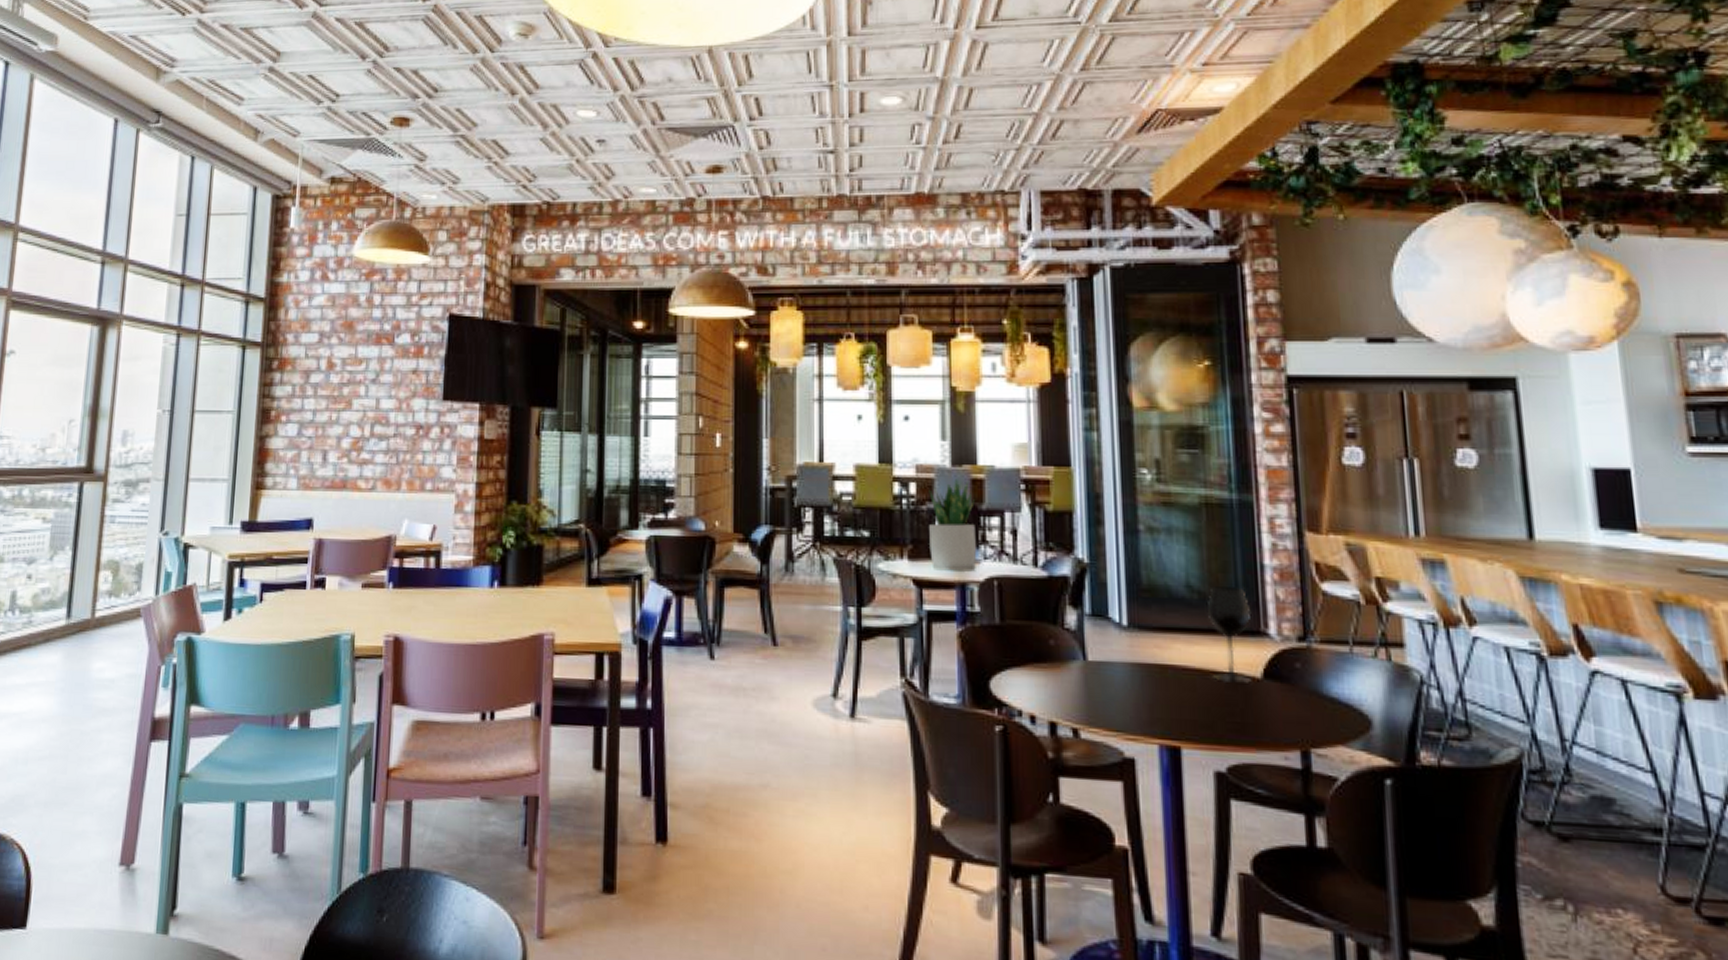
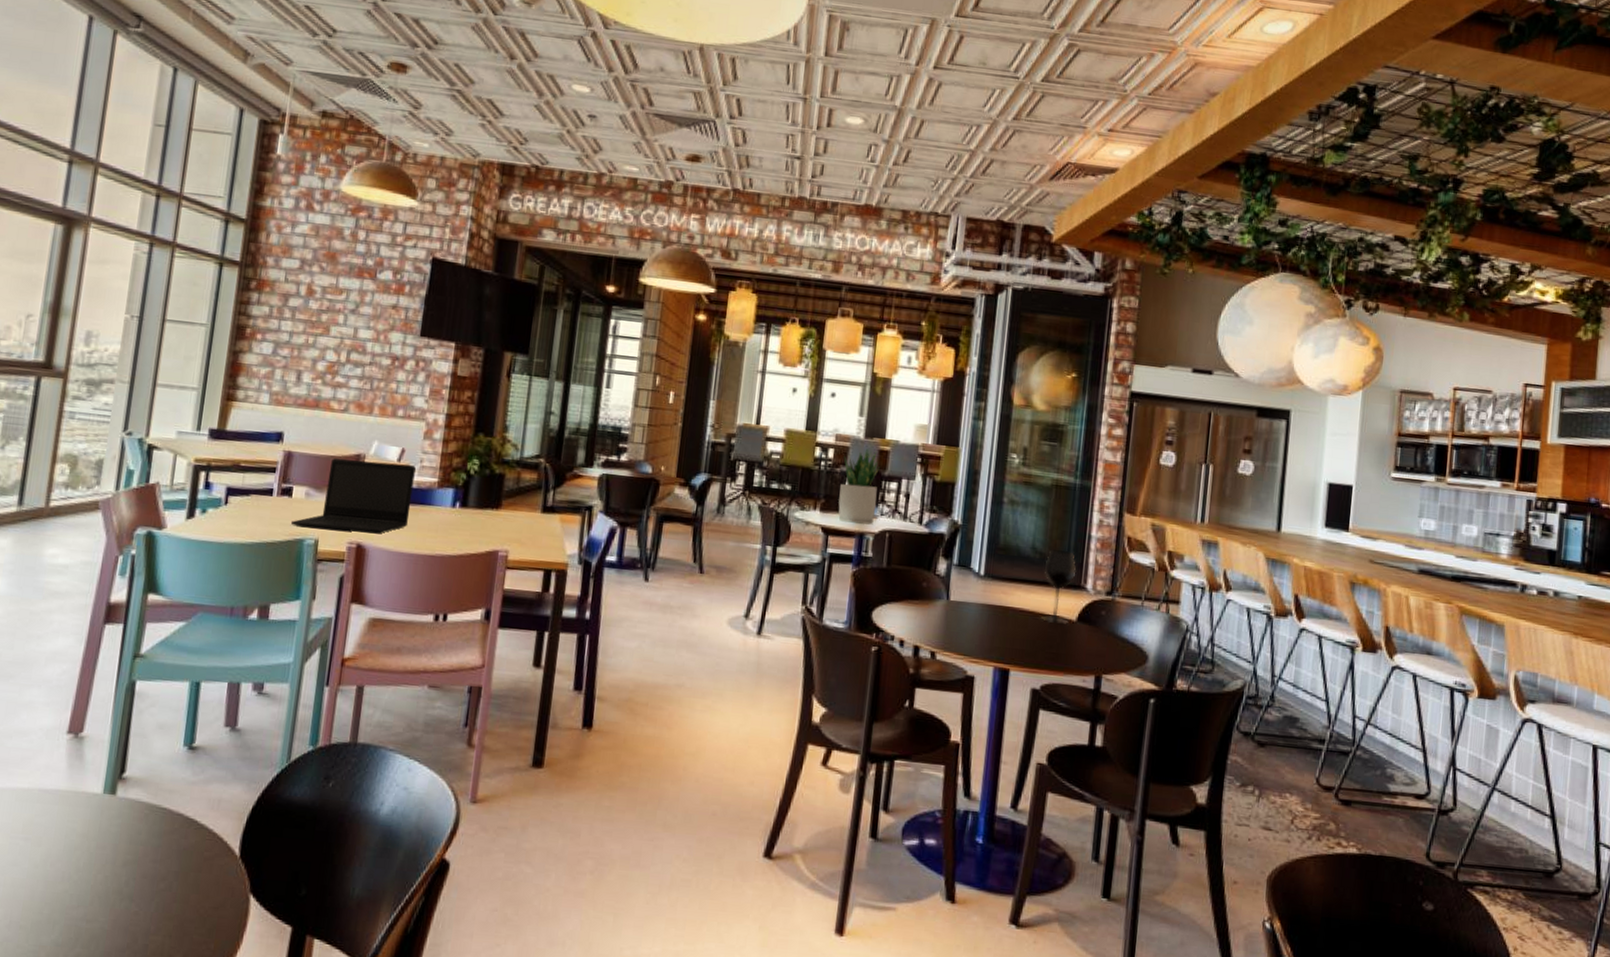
laptop: none [326,542,449,624] -> present [291,458,416,534]

